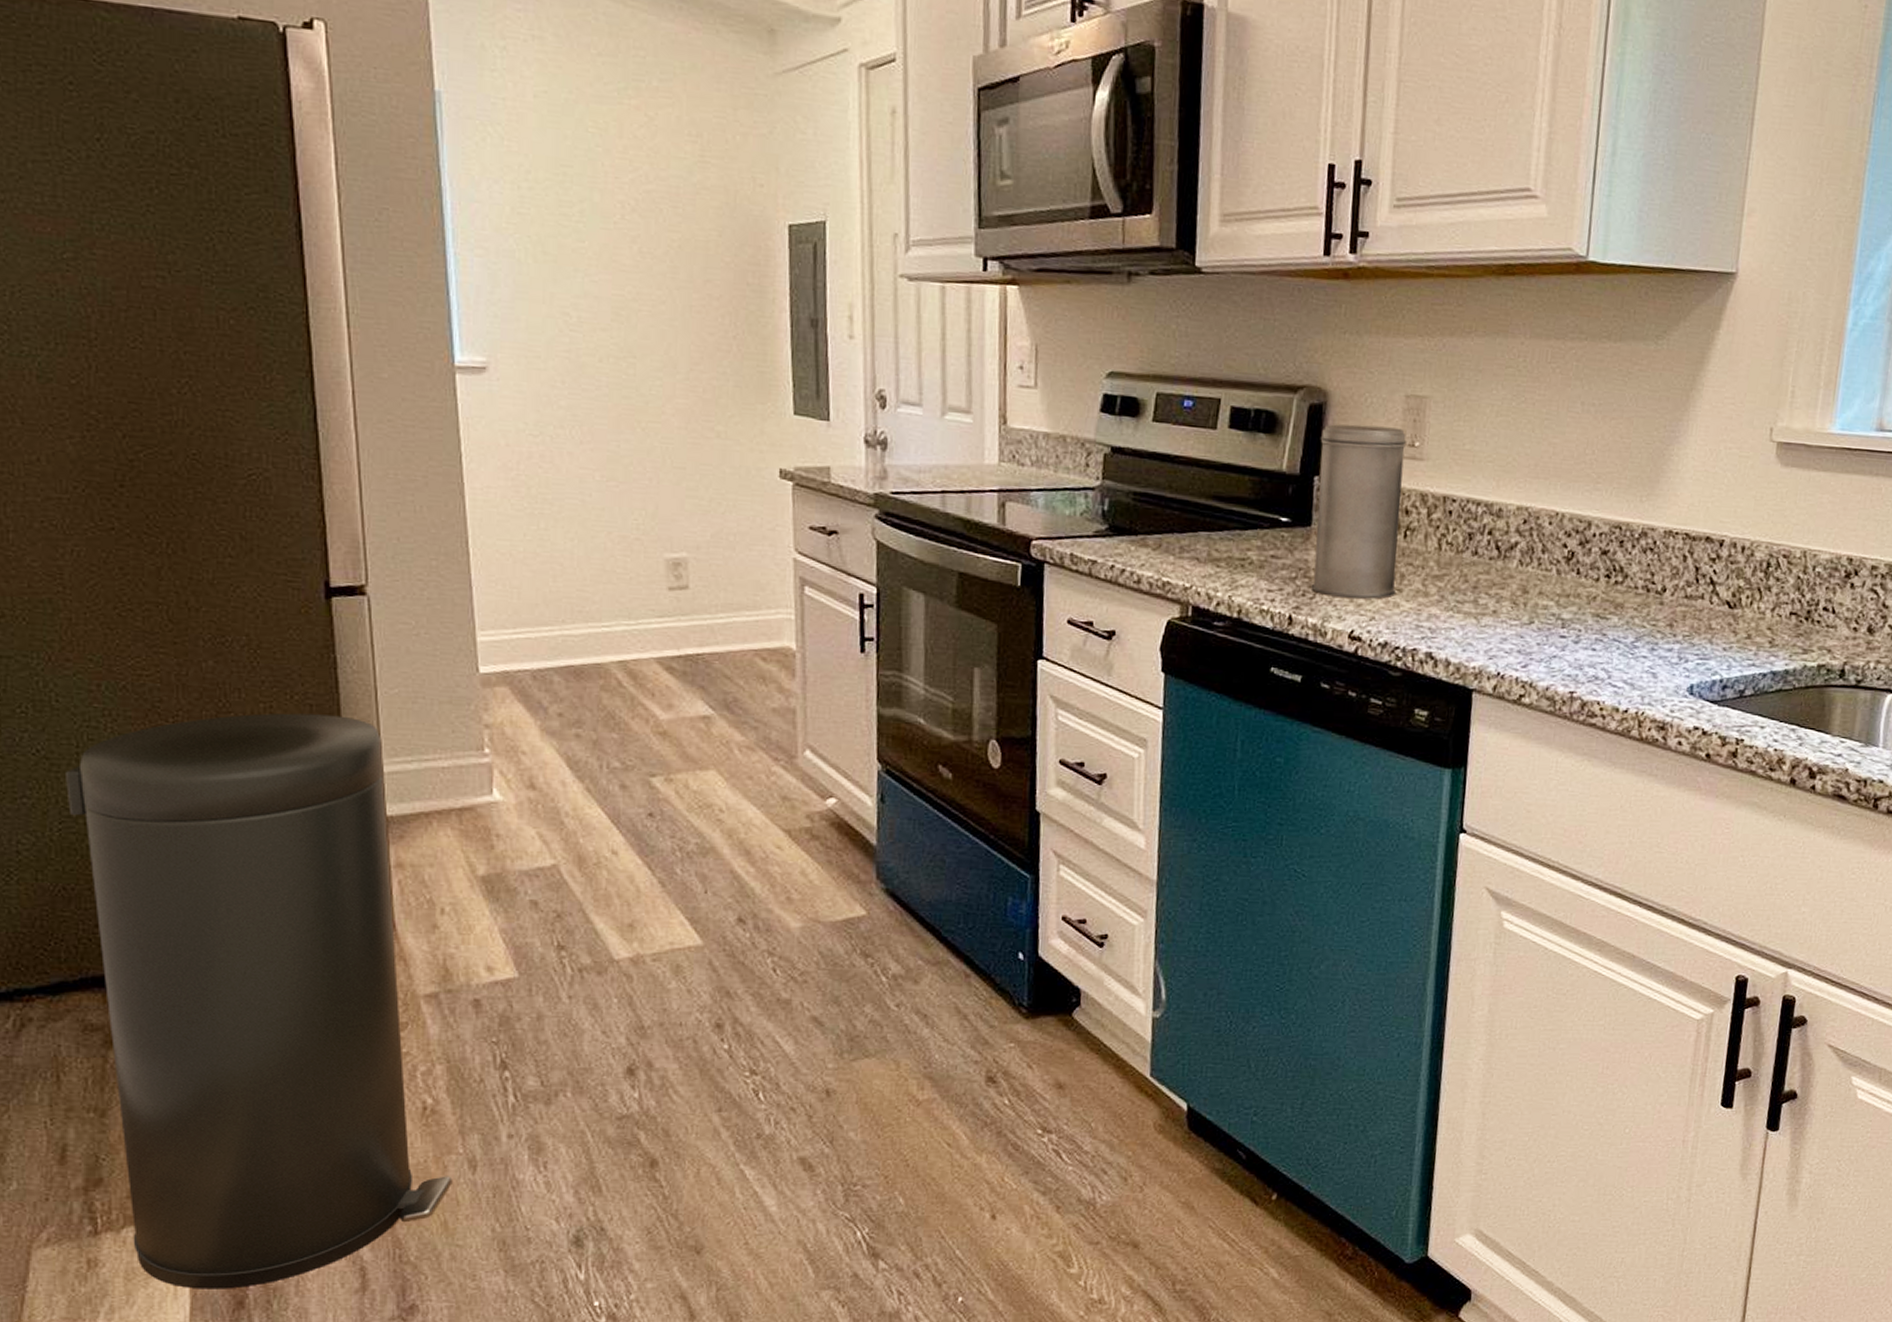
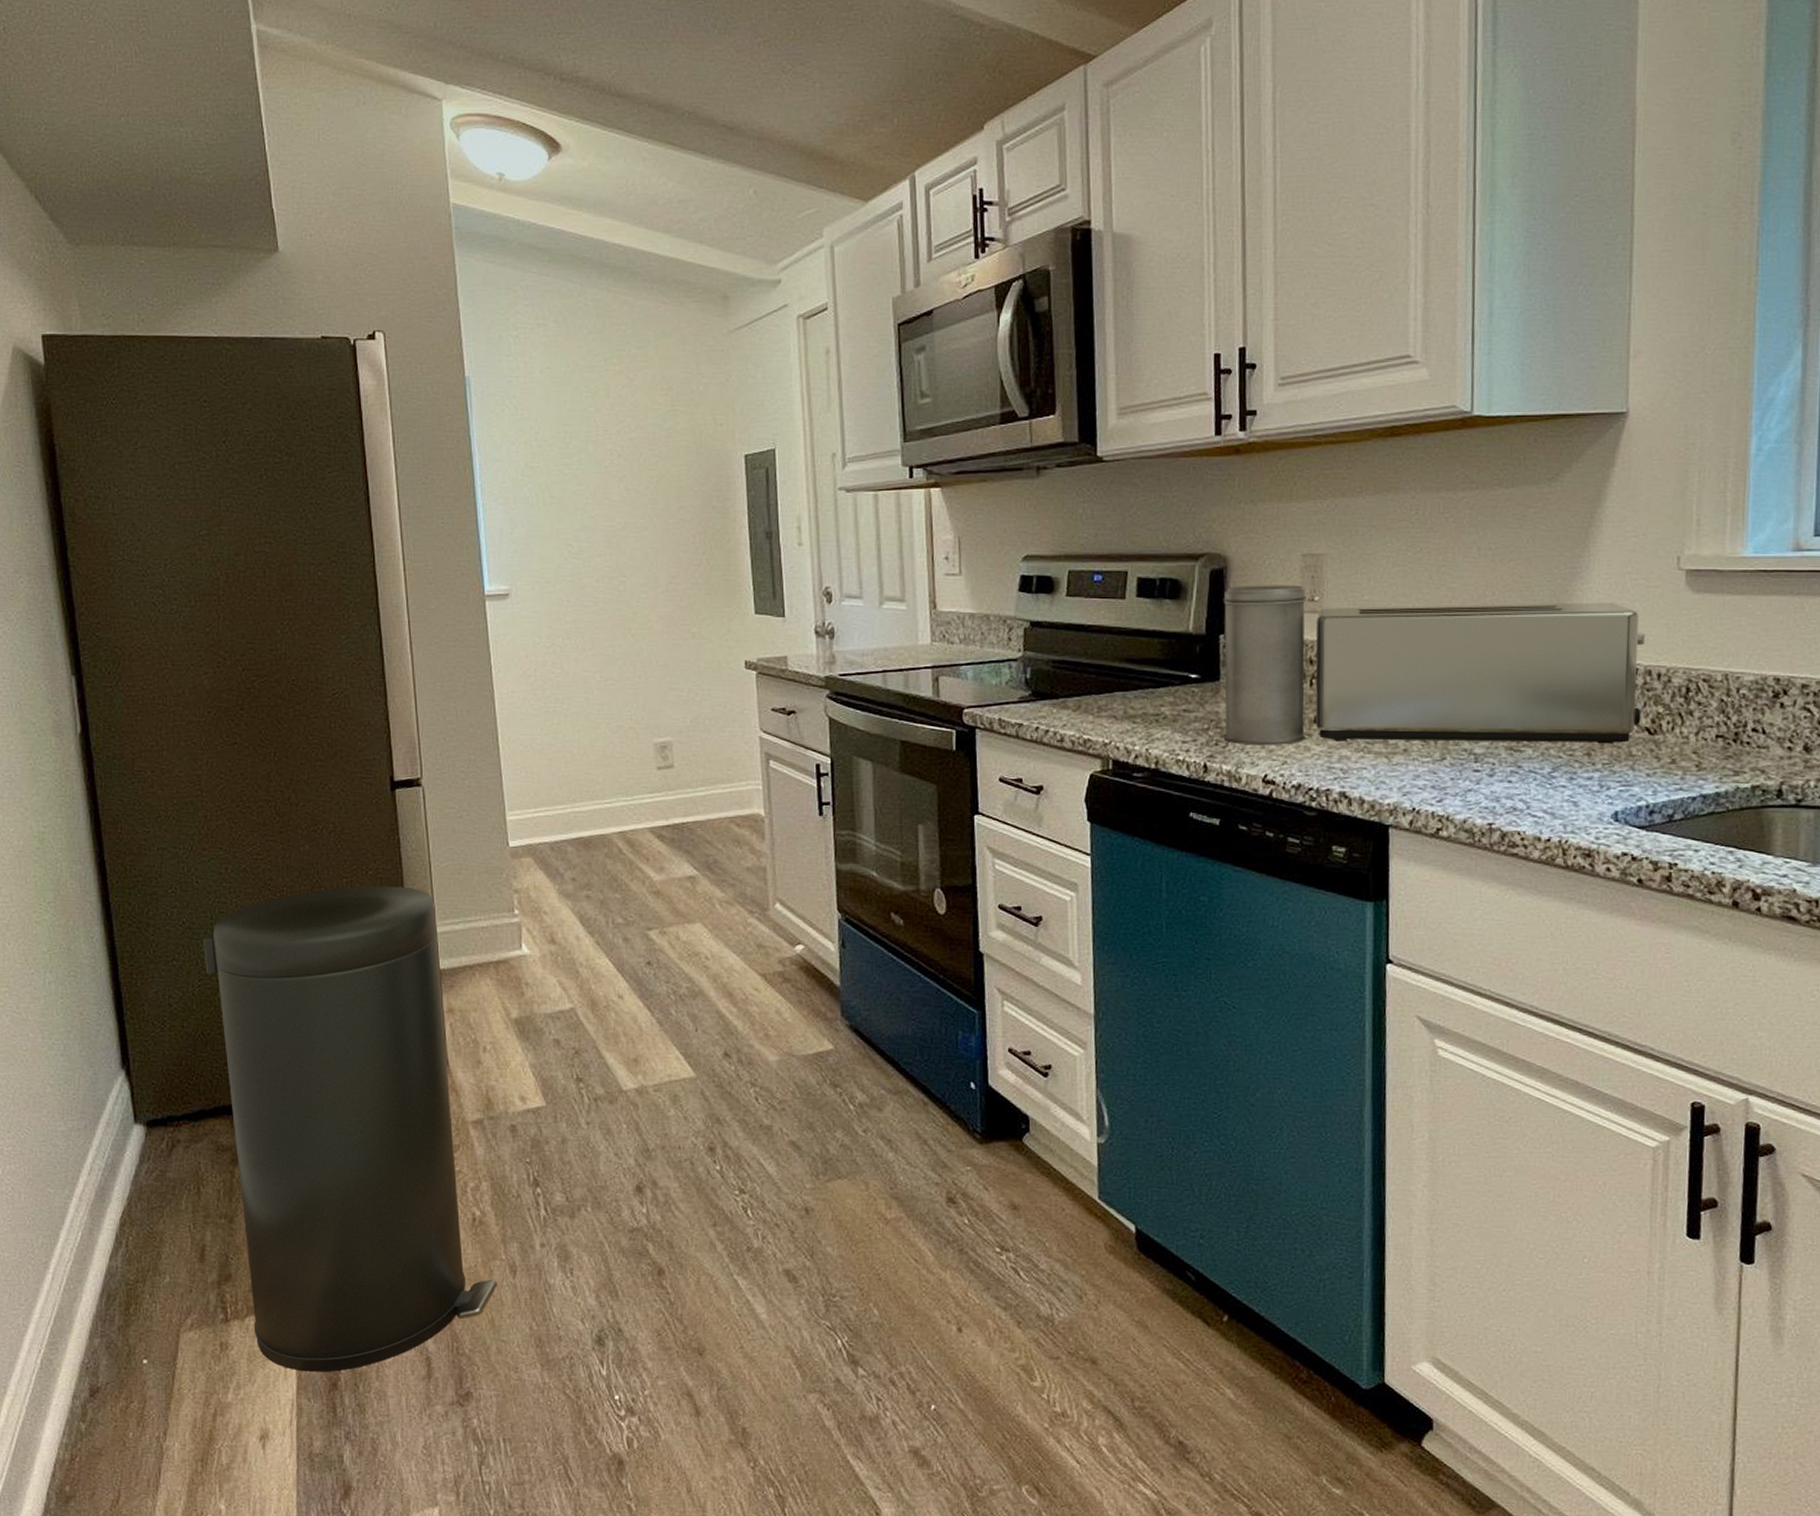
toaster: none [1404,455,1734,616] -> present [1312,602,1645,744]

